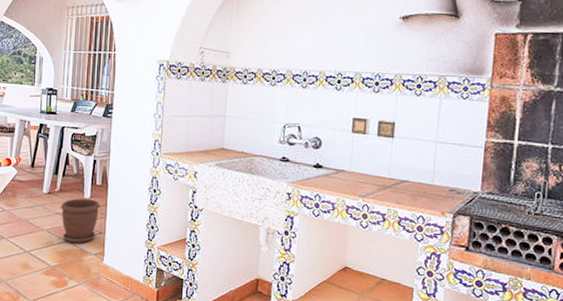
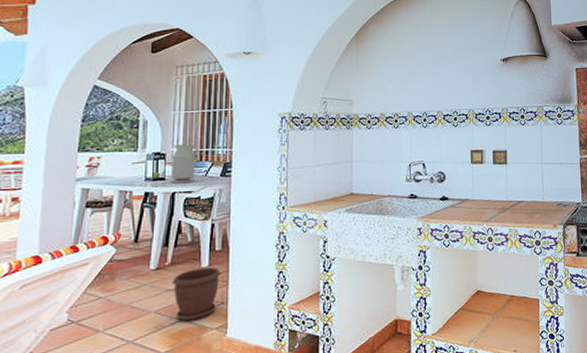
water jug: none [60,82,86,120] -> present [170,144,200,184]

